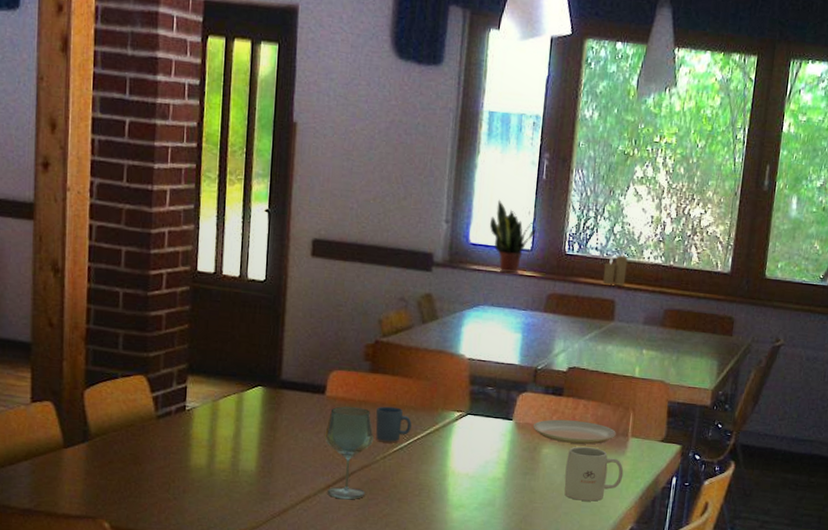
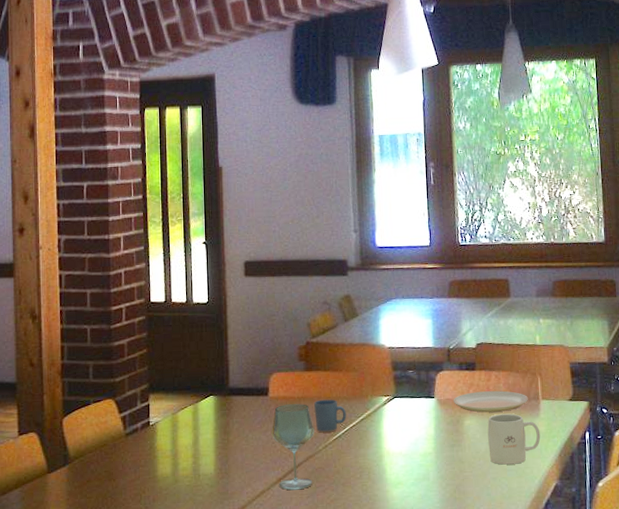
potted plant: present [489,199,537,273] -> none [391,207,433,267]
candle: present [602,252,628,286] -> none [494,236,515,266]

